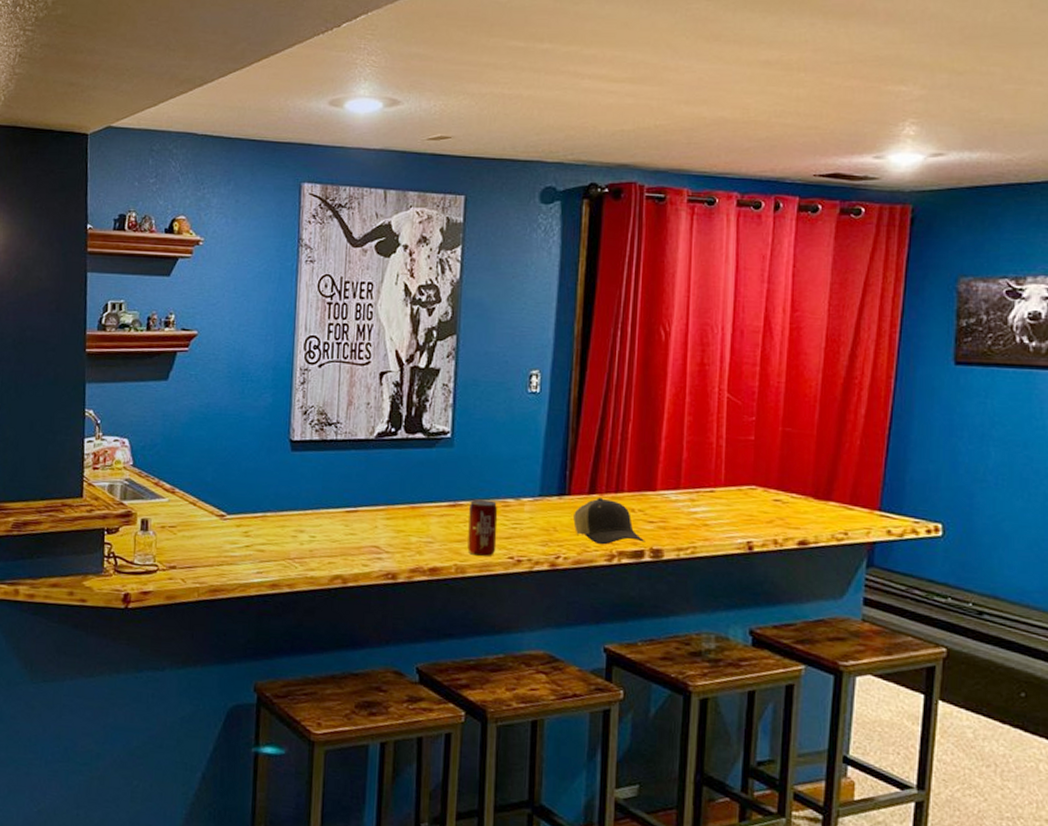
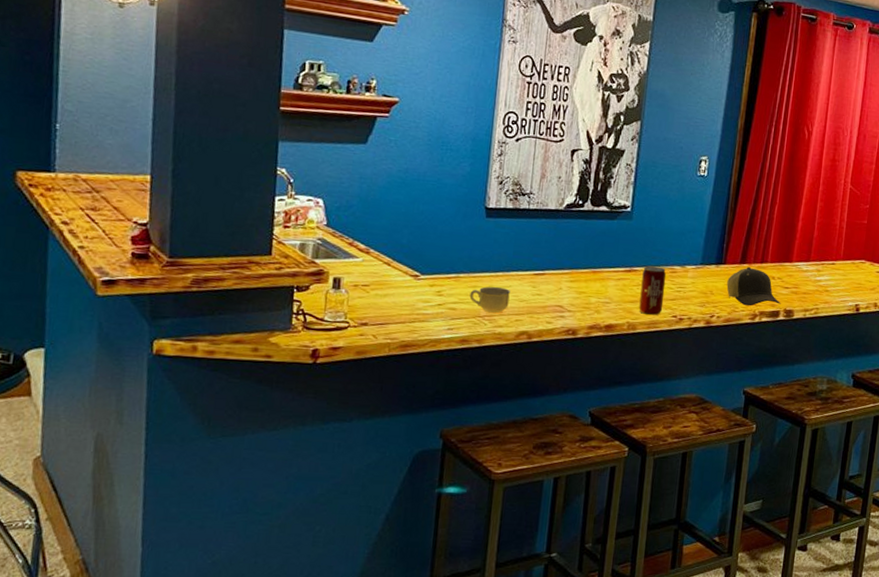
cup: none [278,525,321,556] -> present [469,286,510,314]

